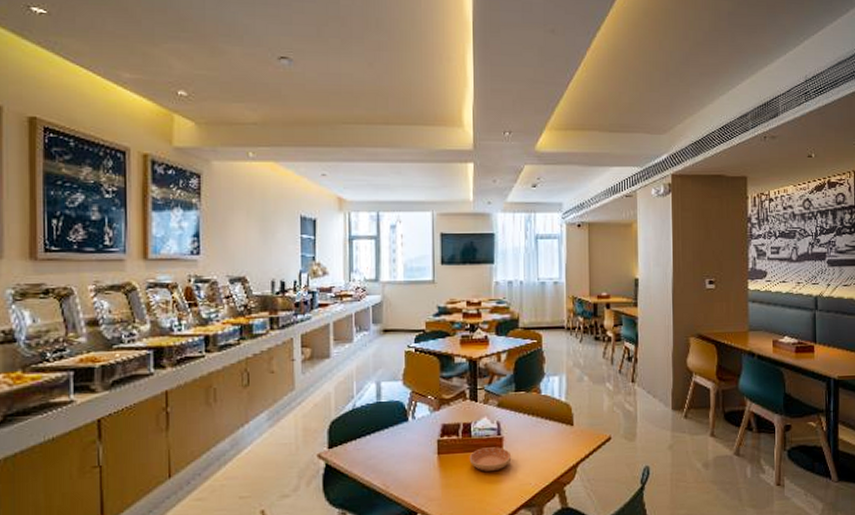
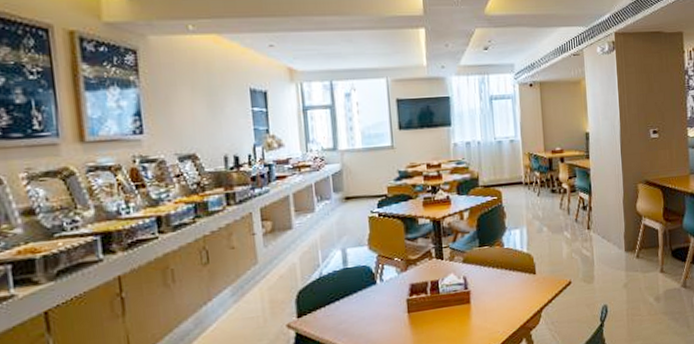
saucer: present [469,447,512,471] -> none [438,300,480,325]

